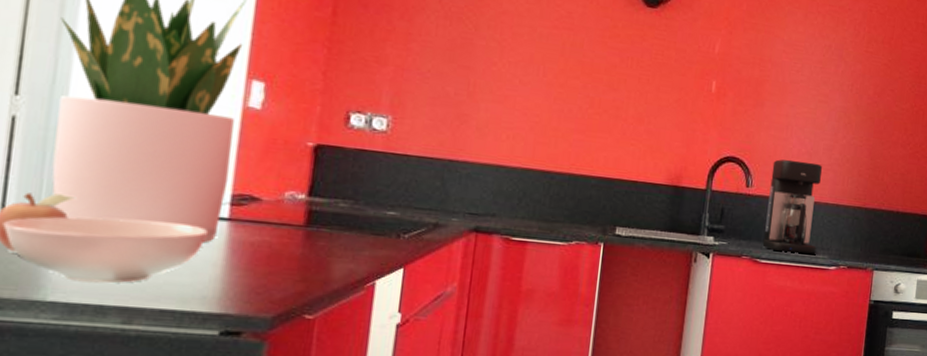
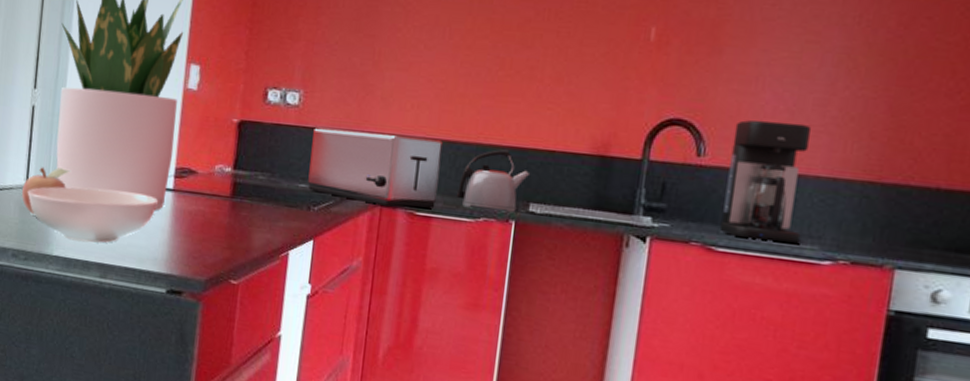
toaster: none [397,154,538,234] -> present [308,127,443,209]
kettle: none [551,179,617,237] -> present [457,149,531,214]

